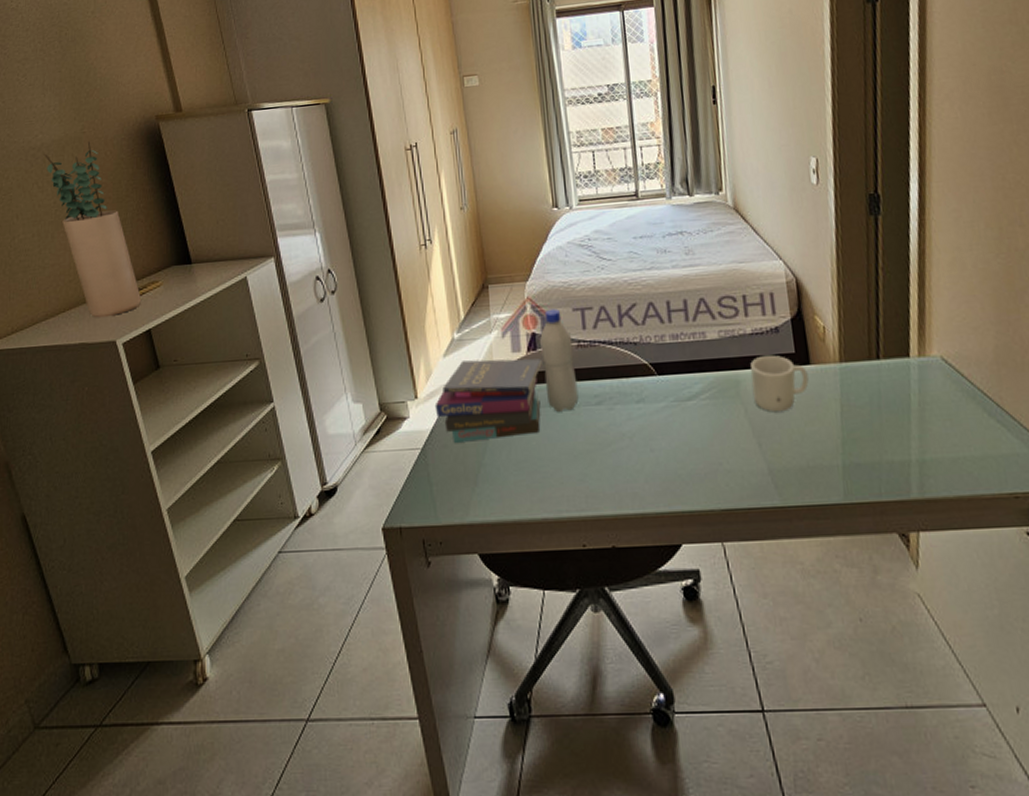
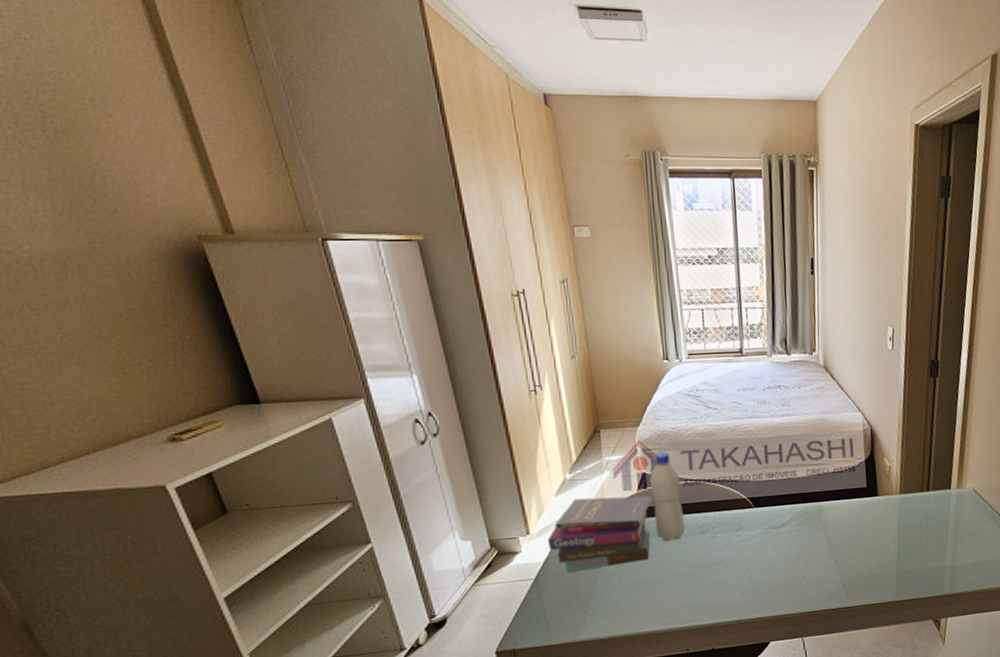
vase: present [45,141,142,319] -> none [36,259,197,462]
mug: present [750,354,809,413] -> none [831,489,876,535]

